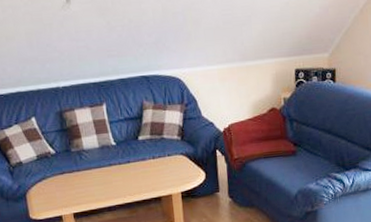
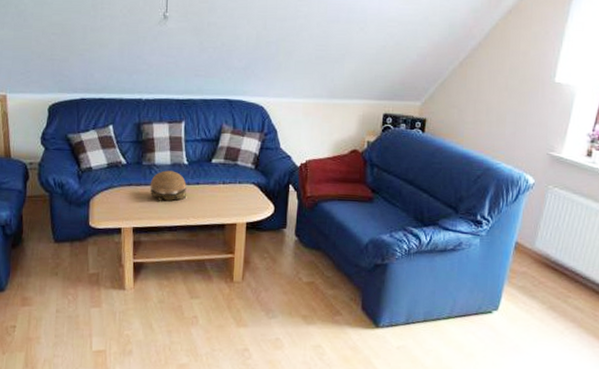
decorative bowl: none [82,153,119,184] -> present [150,170,187,201]

